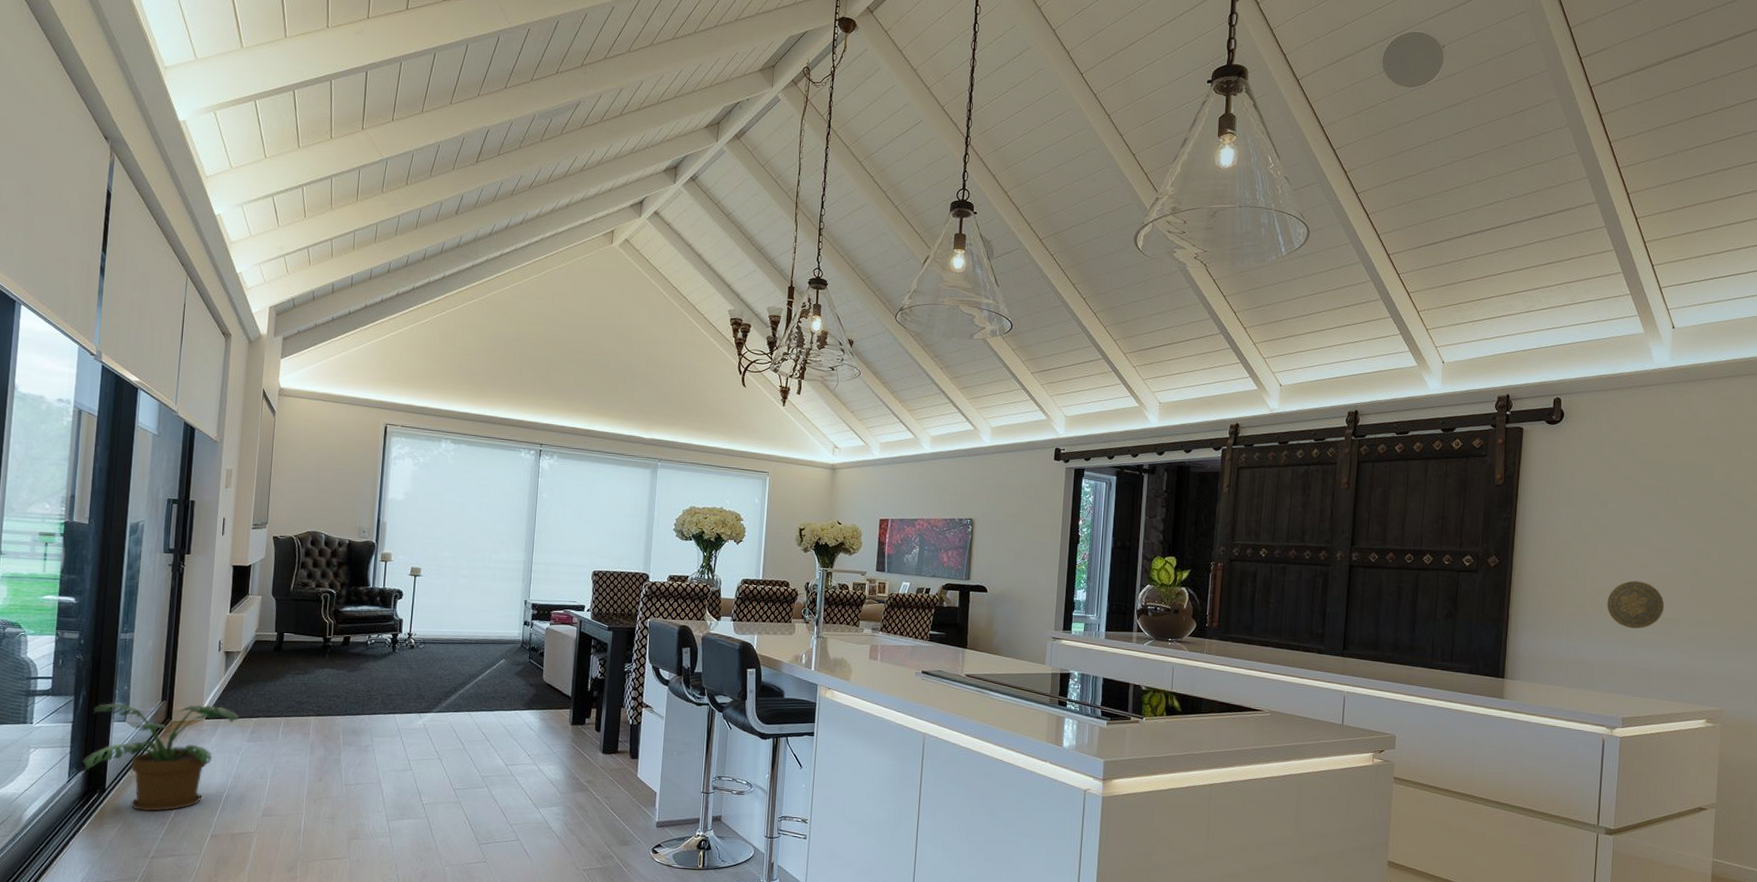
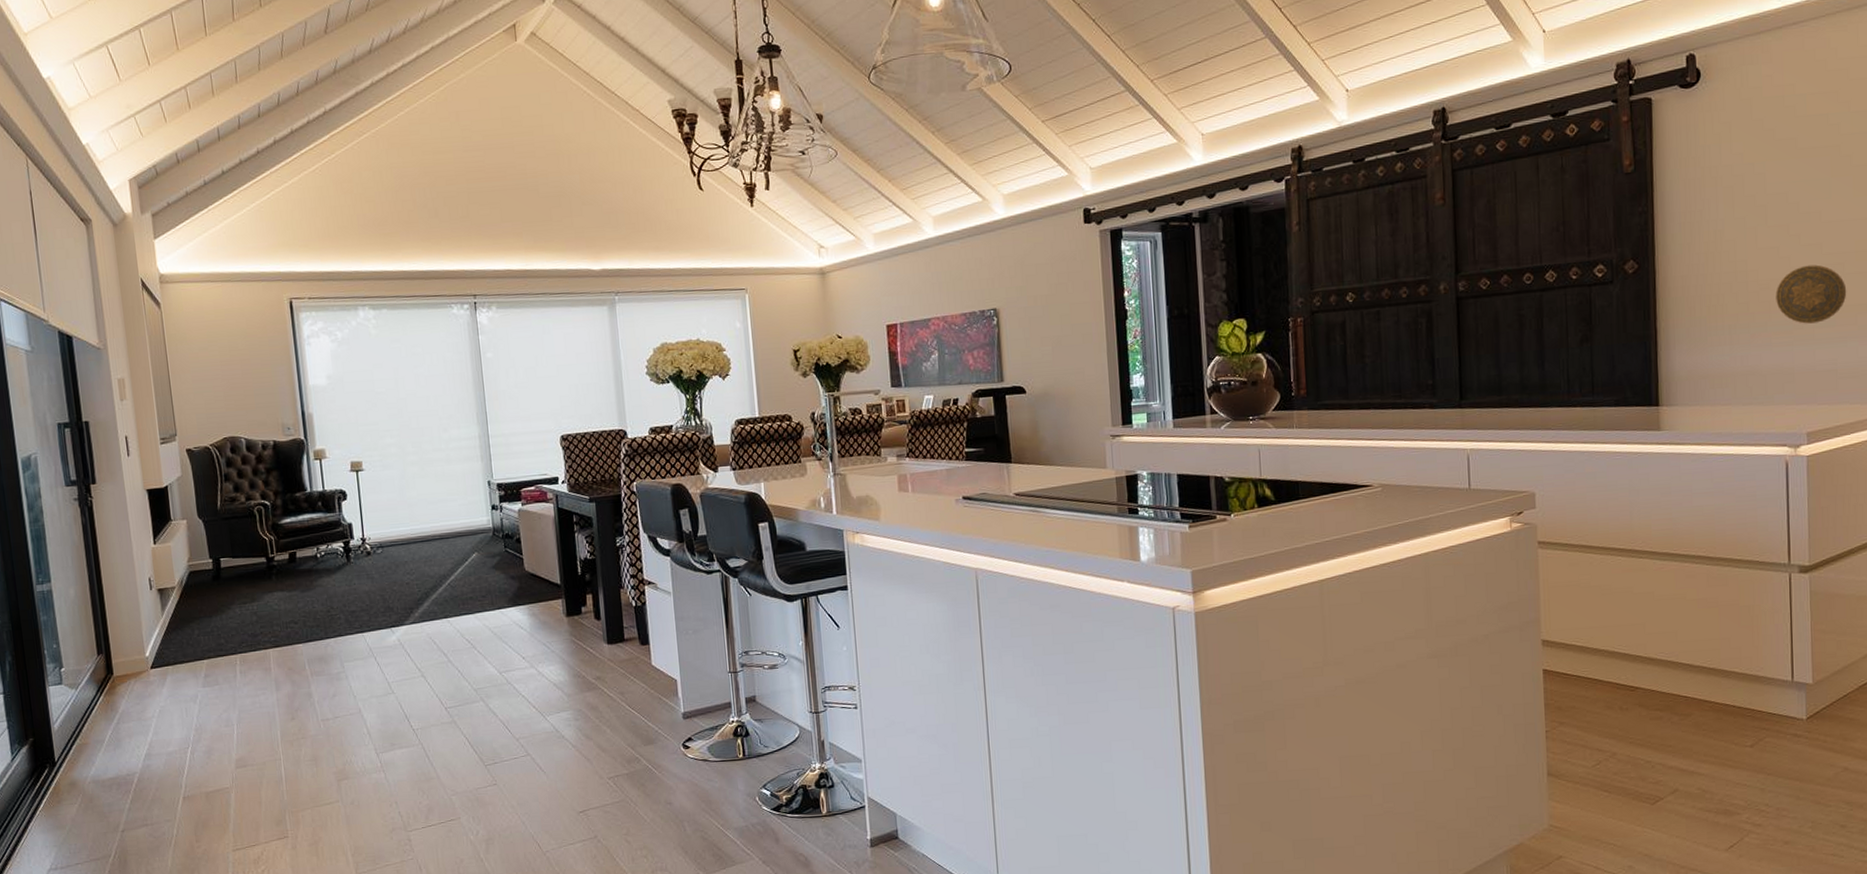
potted plant: present [83,702,239,812] -> none [24,652,188,782]

